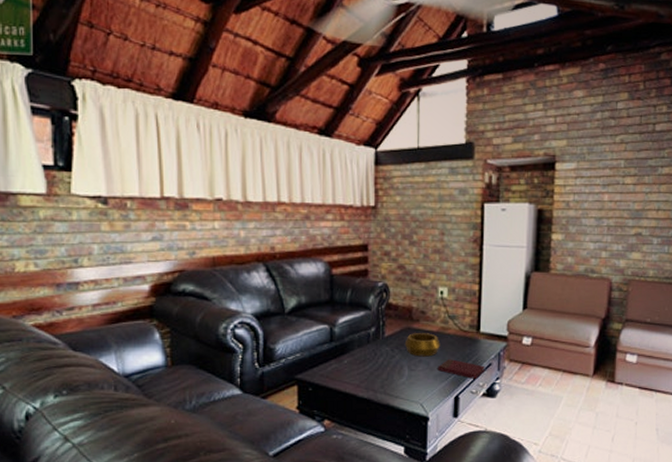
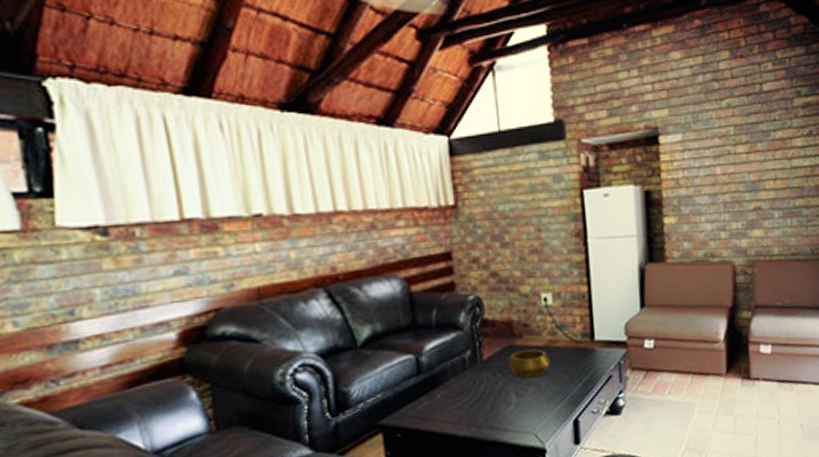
book: present [438,359,486,379] -> none [550,376,606,397]

